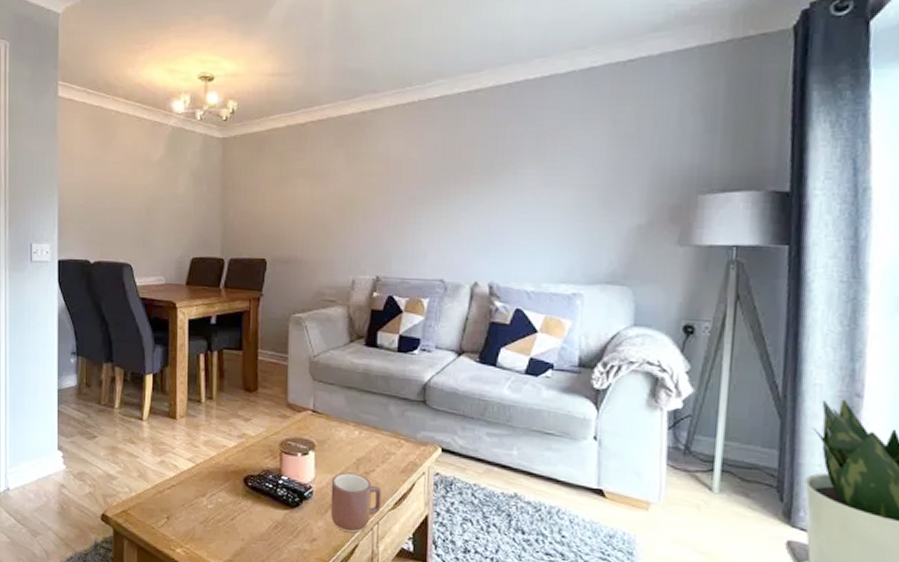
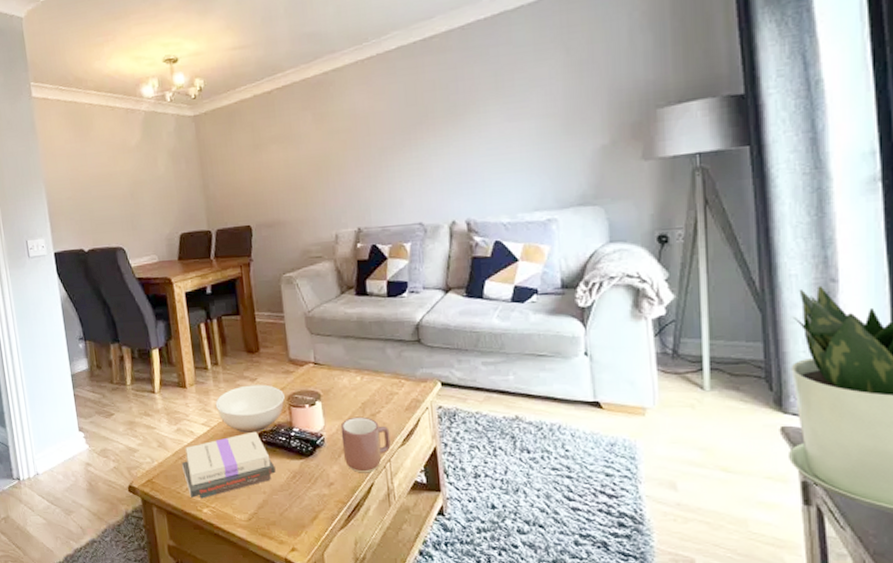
books: none [161,474,258,538] -> present [182,431,276,499]
bowl: none [204,424,278,476] -> present [215,384,286,433]

